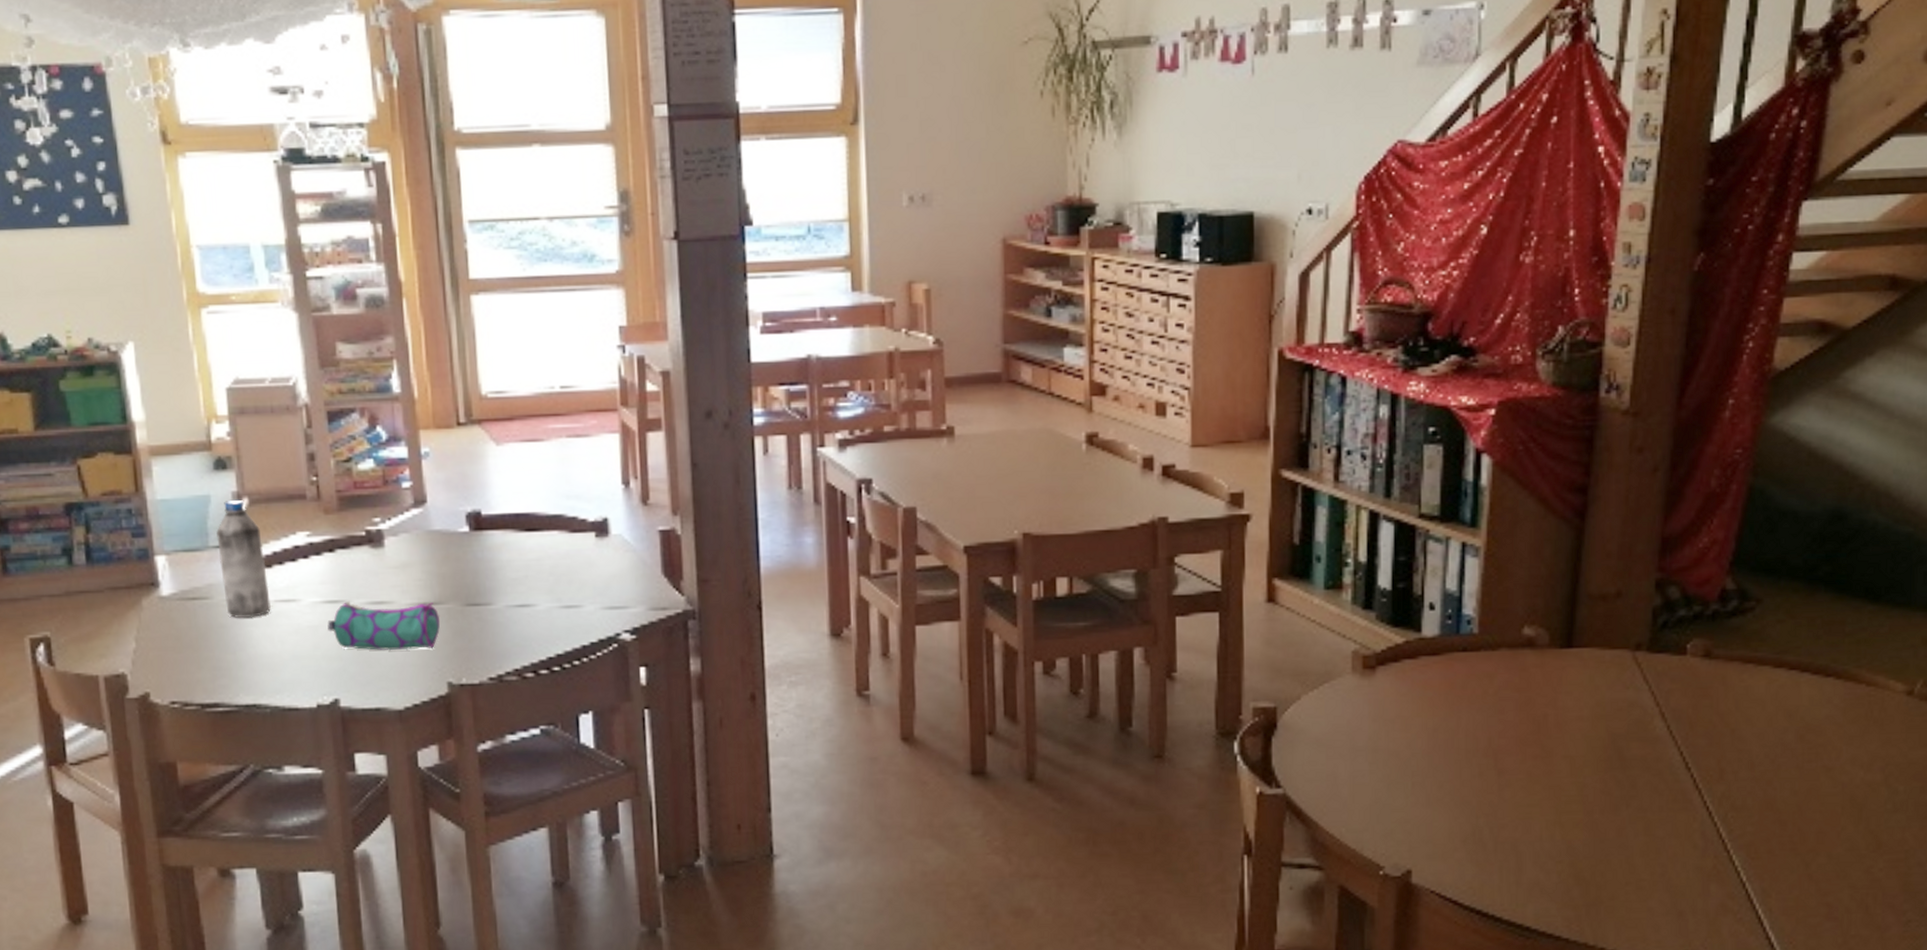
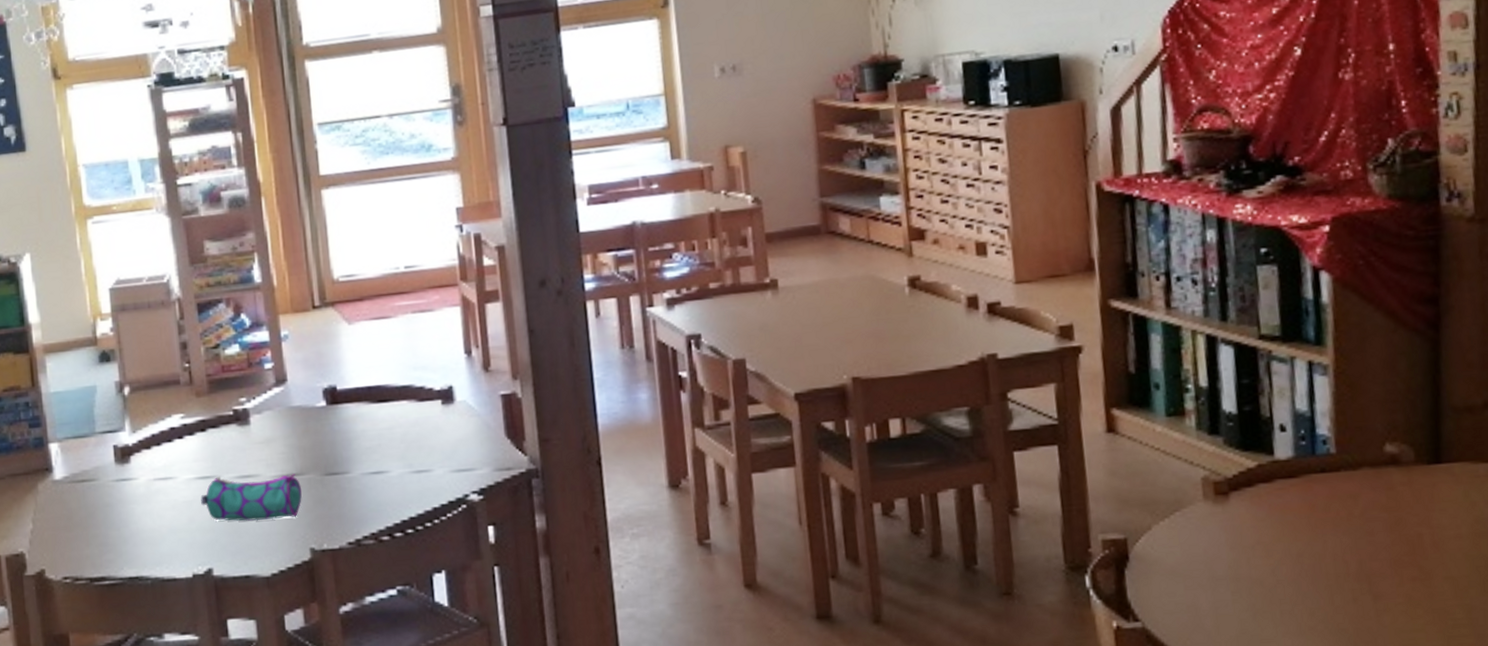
water bottle: present [216,499,271,618] -> none [102,388,150,497]

